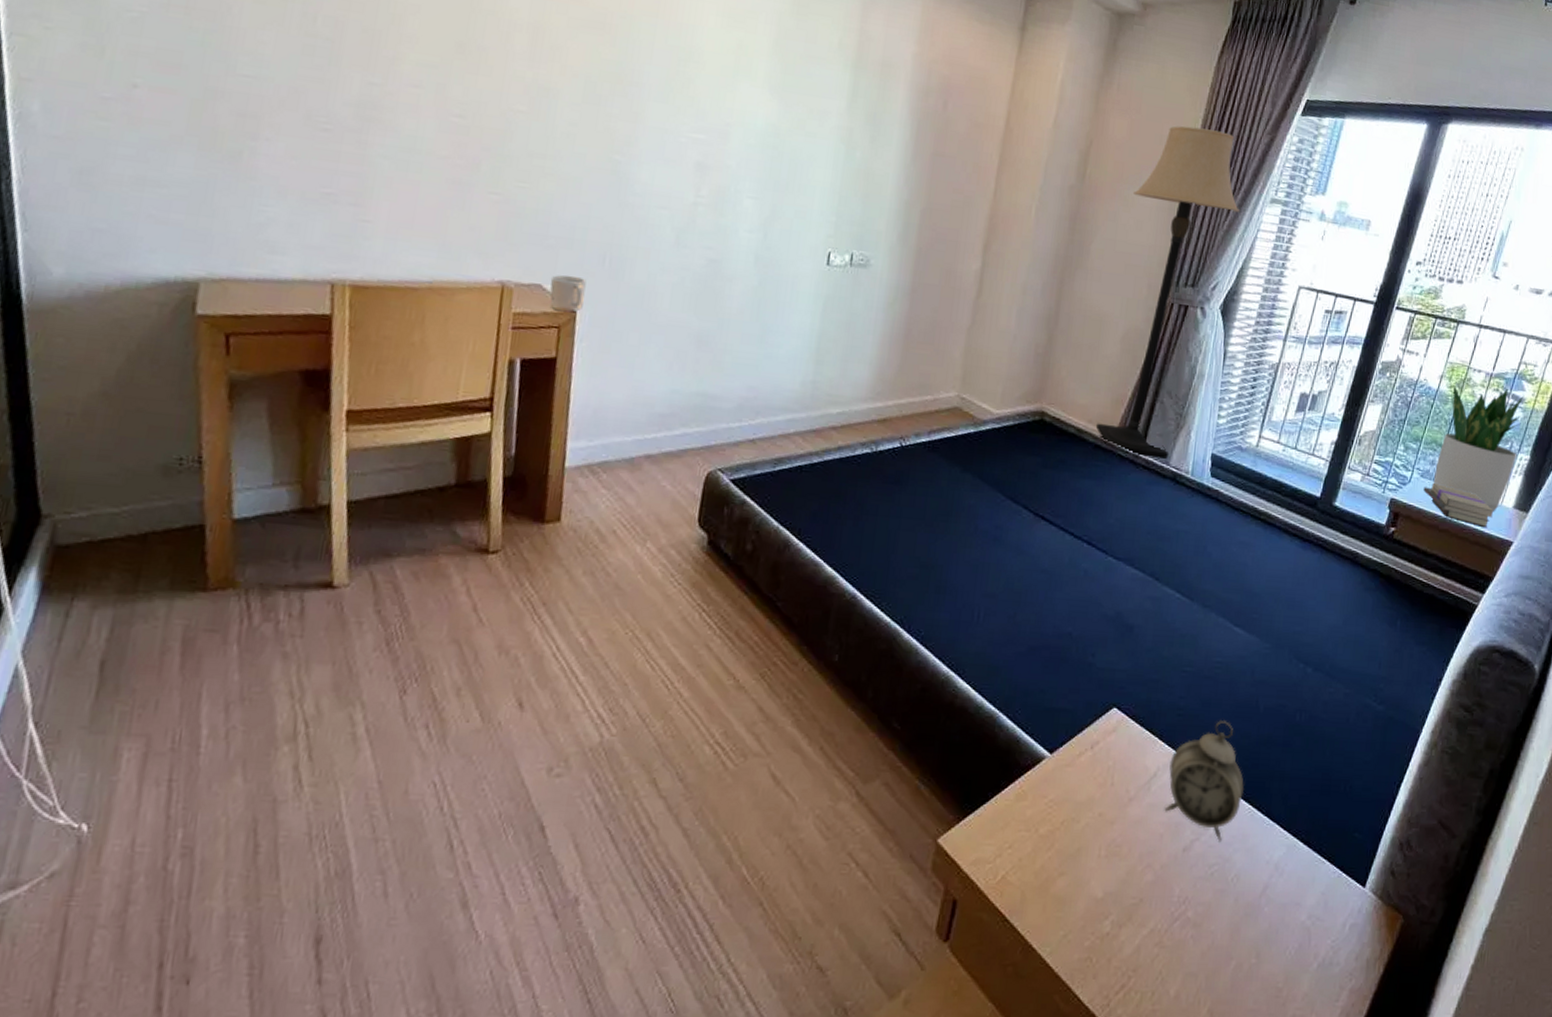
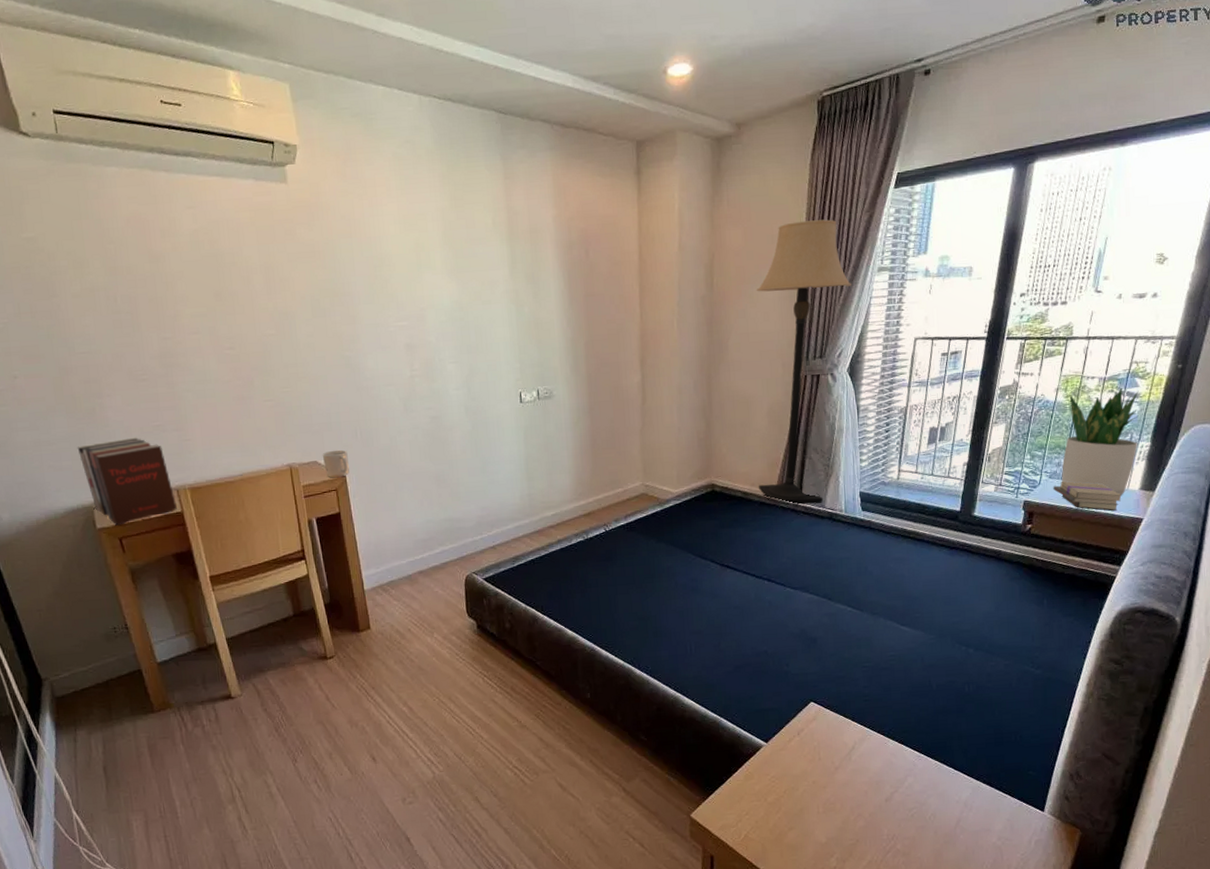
books: none [199,197,327,316] -> present [77,437,178,526]
alarm clock: present [1164,719,1244,843] -> none [864,699,929,792]

